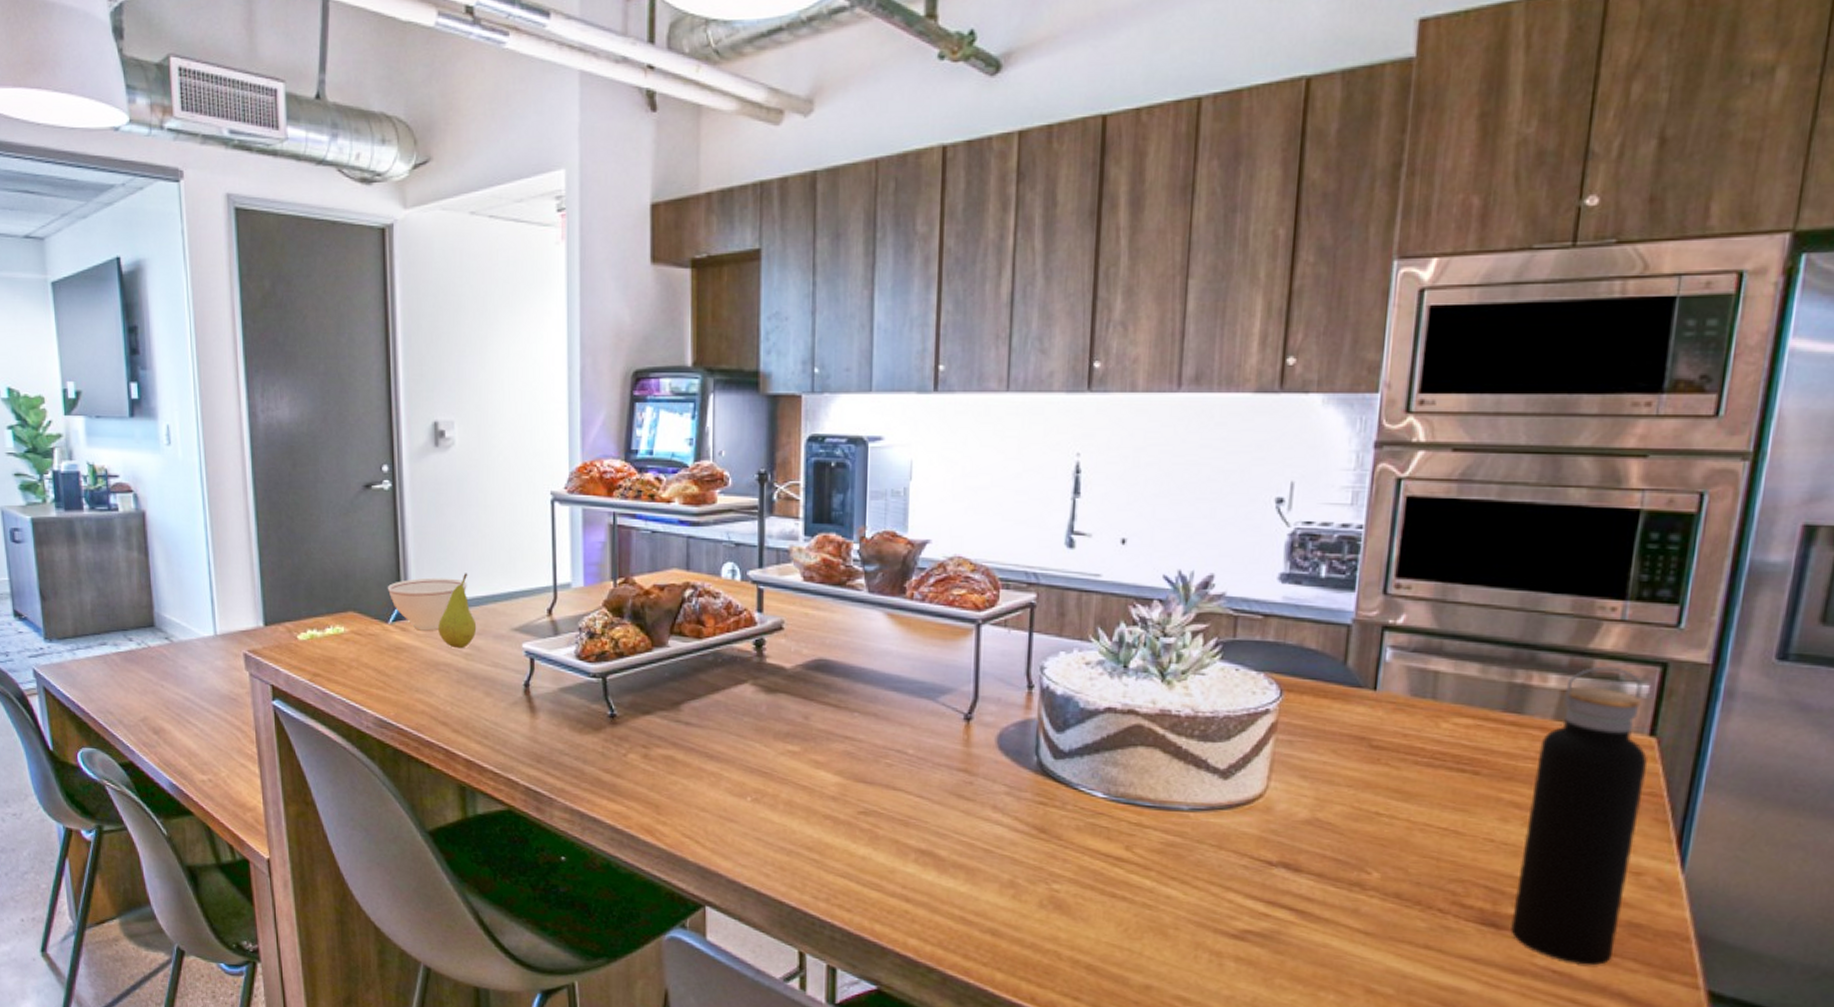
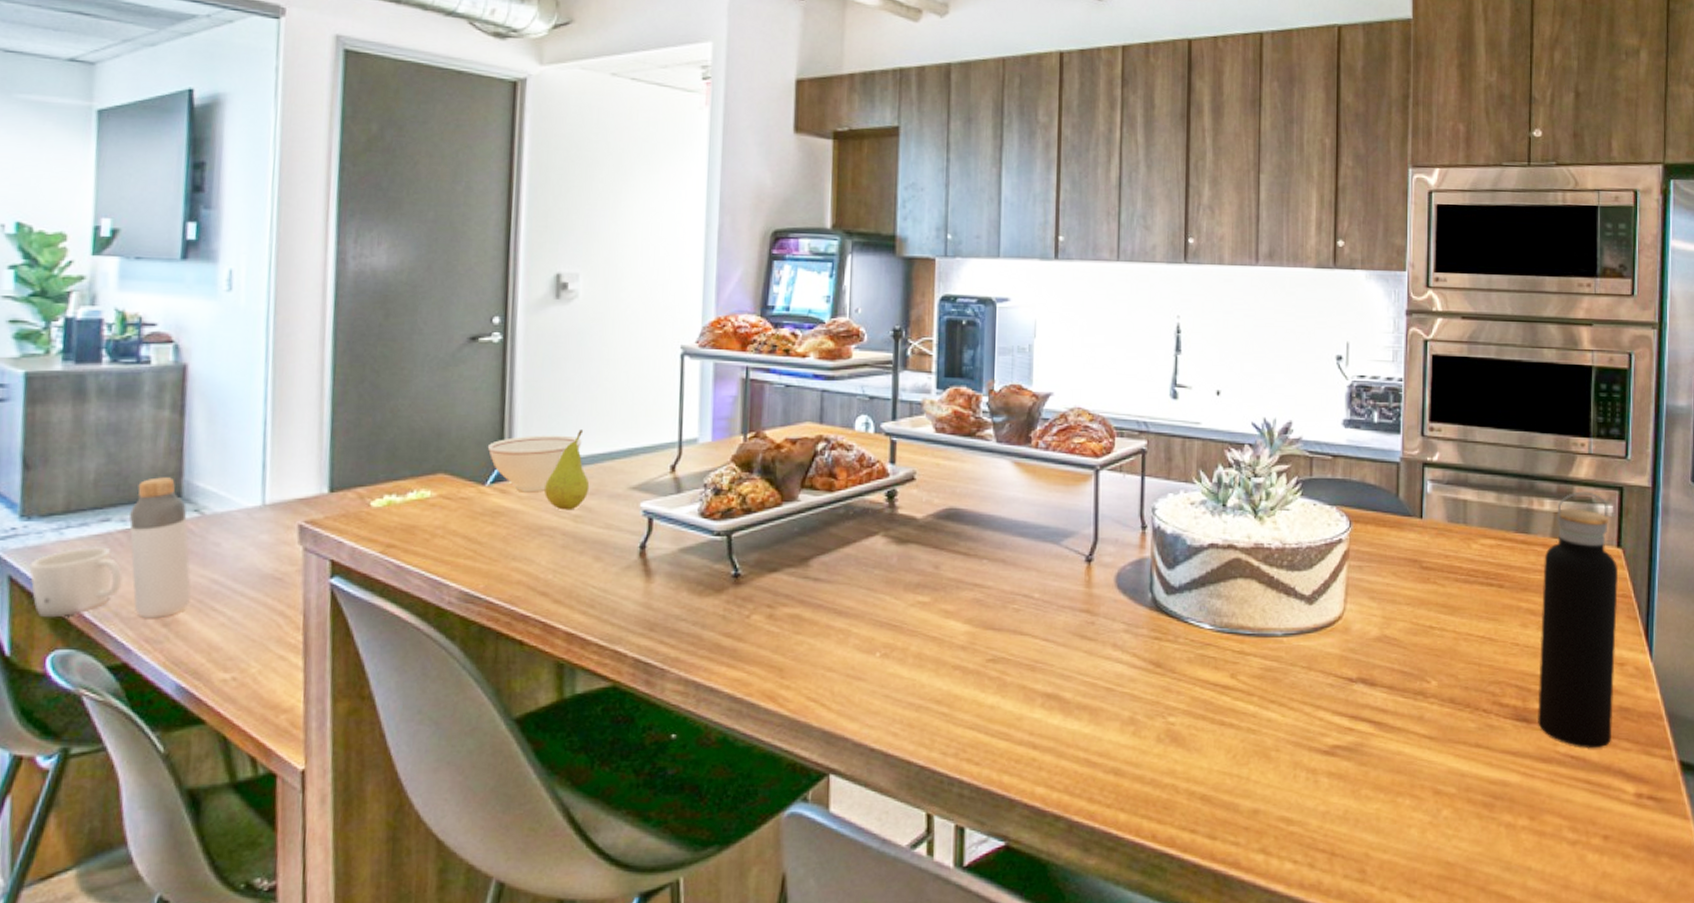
mug: none [56,666,122,722] -> present [29,547,124,618]
bottle: none [120,609,171,728] -> present [129,477,191,619]

